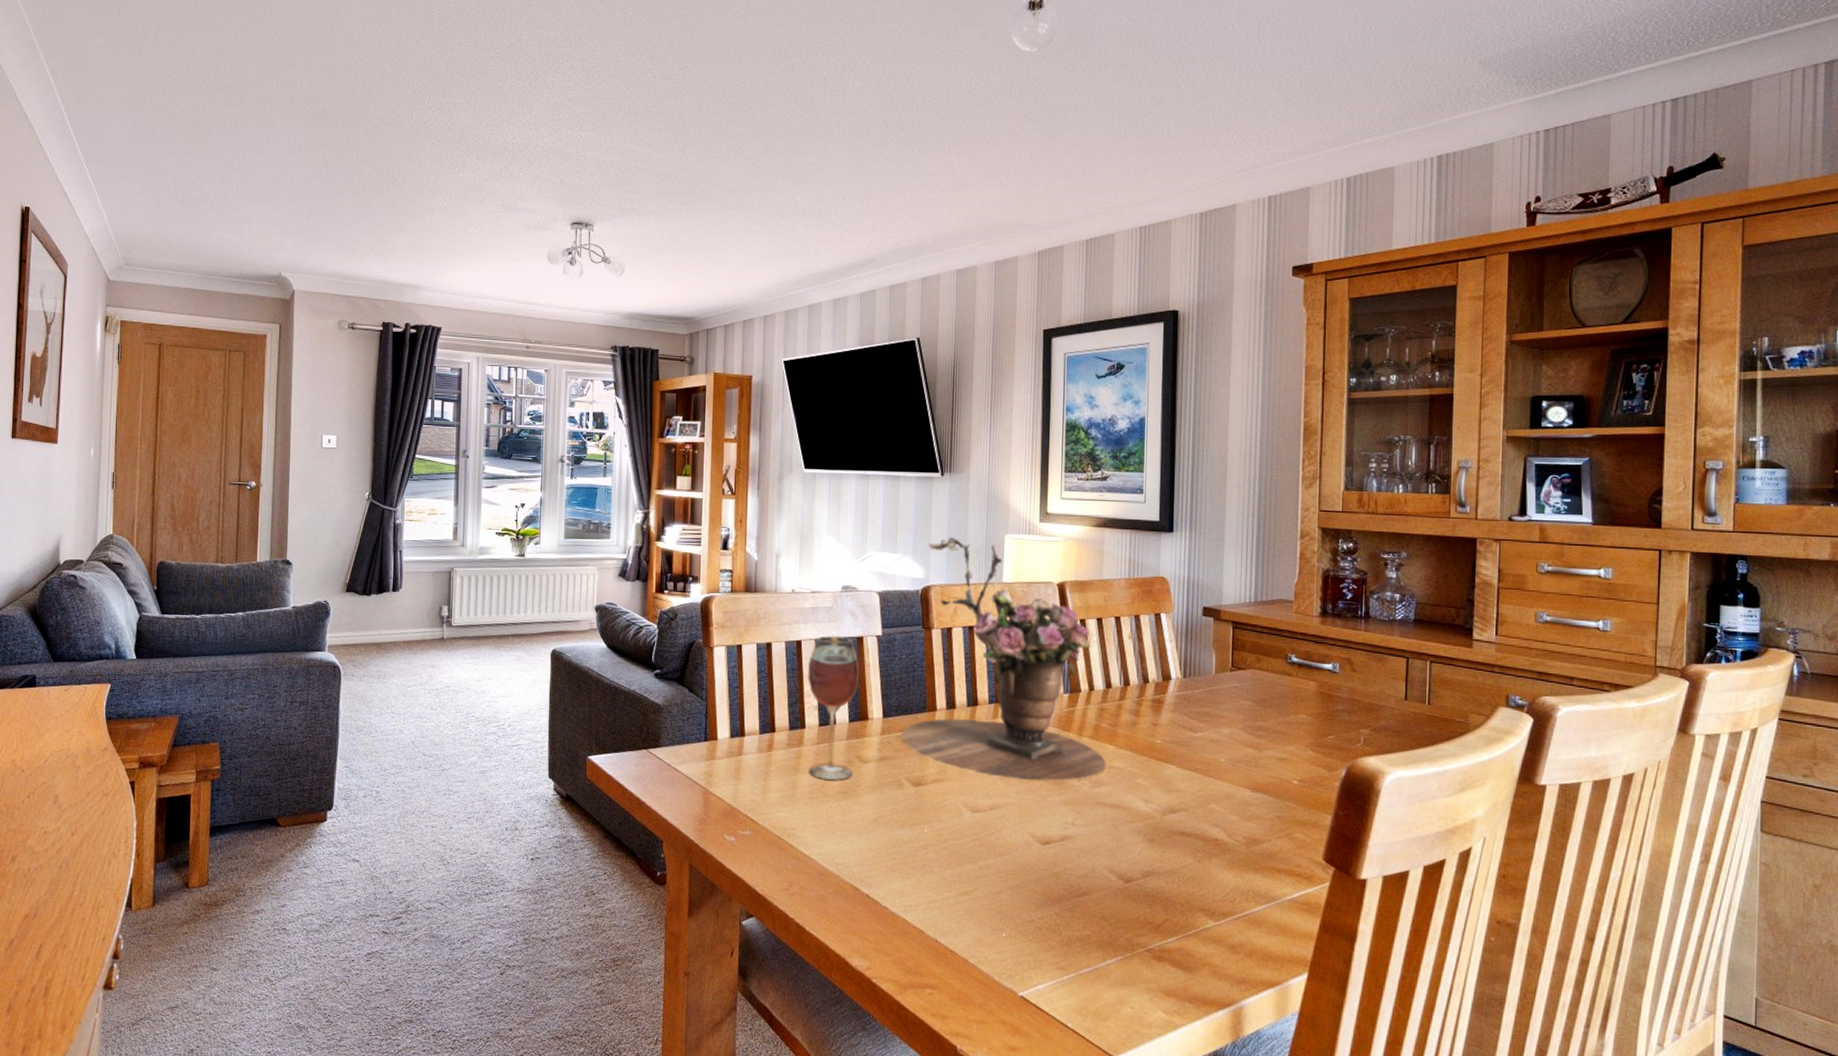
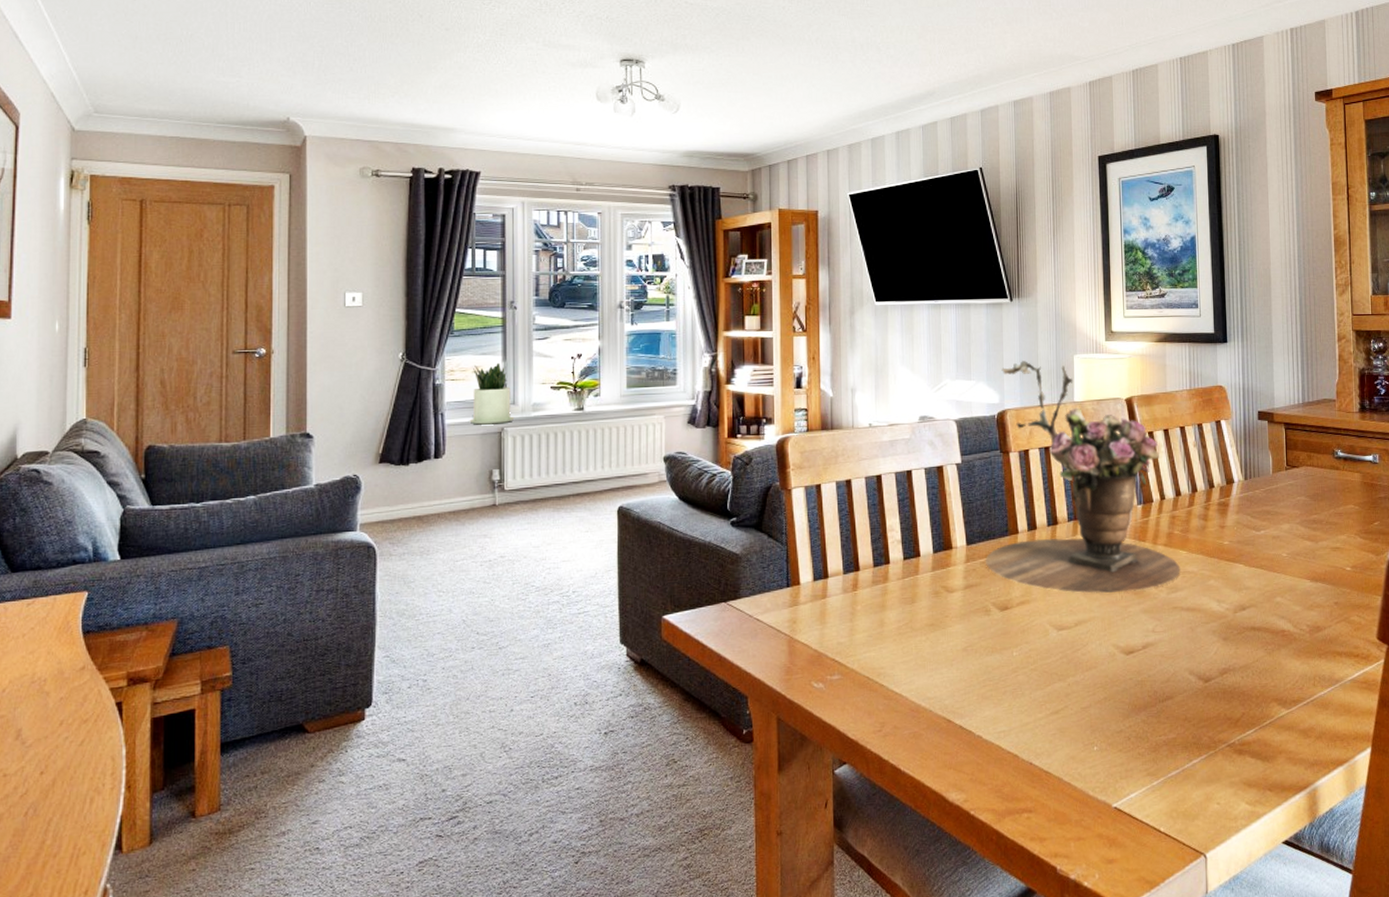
planter: none [424,507,463,564] -> present [469,363,515,425]
wineglass: present [807,636,860,780] -> none [889,467,942,614]

